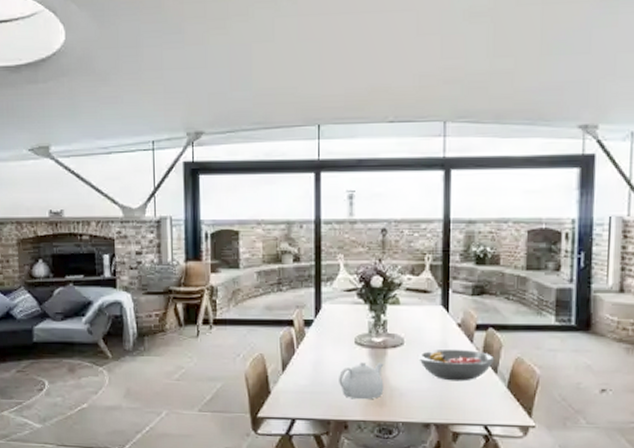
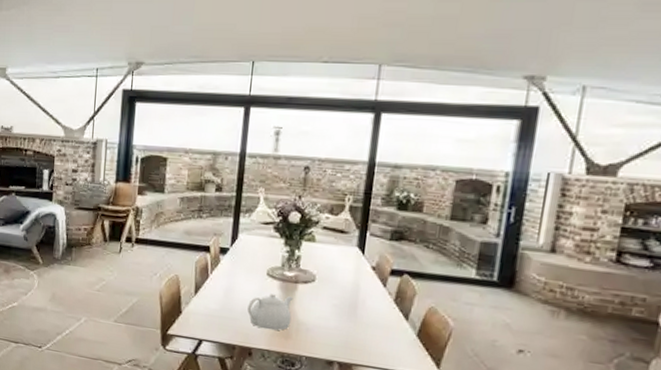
fruit bowl: present [417,348,495,382] -> none [327,289,407,325]

